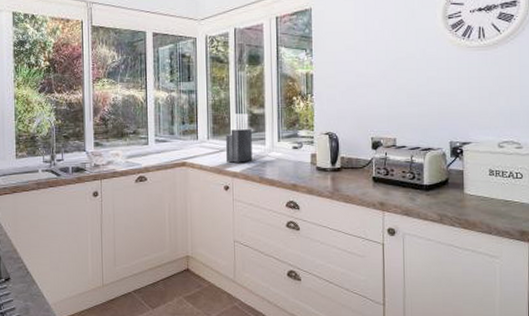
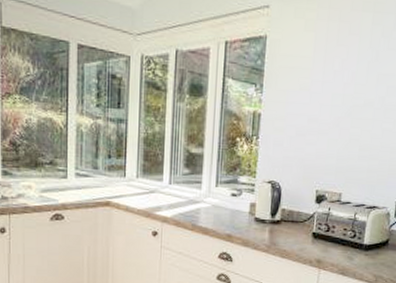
knife block: present [226,113,252,163] -> none [157,151,187,207]

